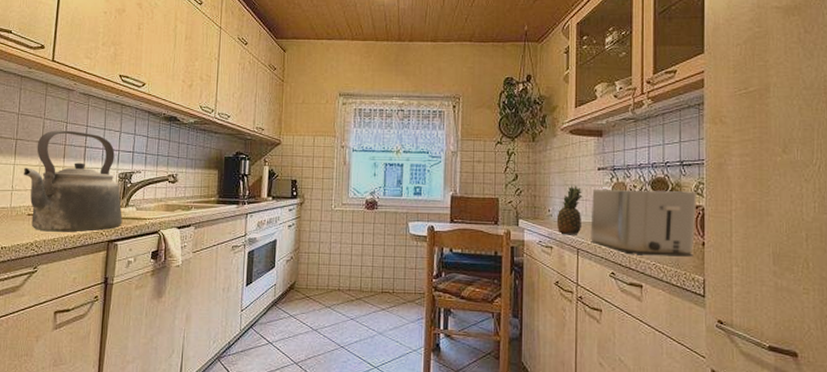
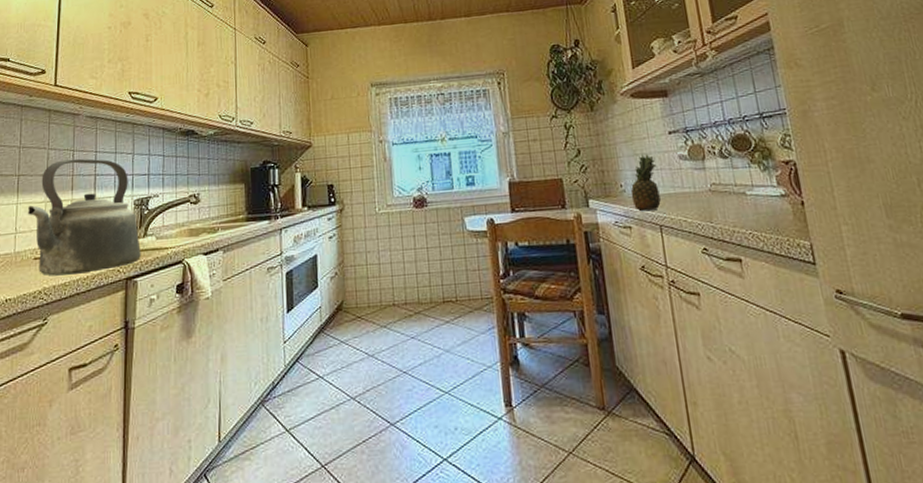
toaster: present [590,190,697,257] -> none [667,145,794,225]

